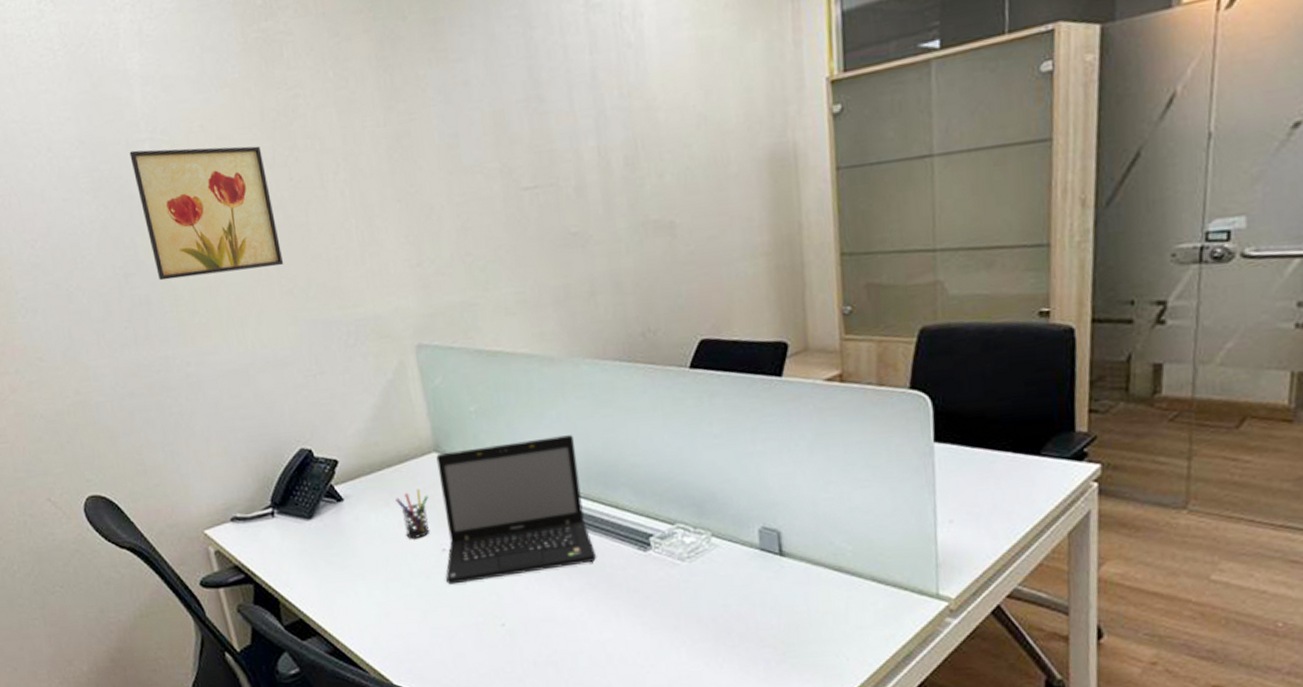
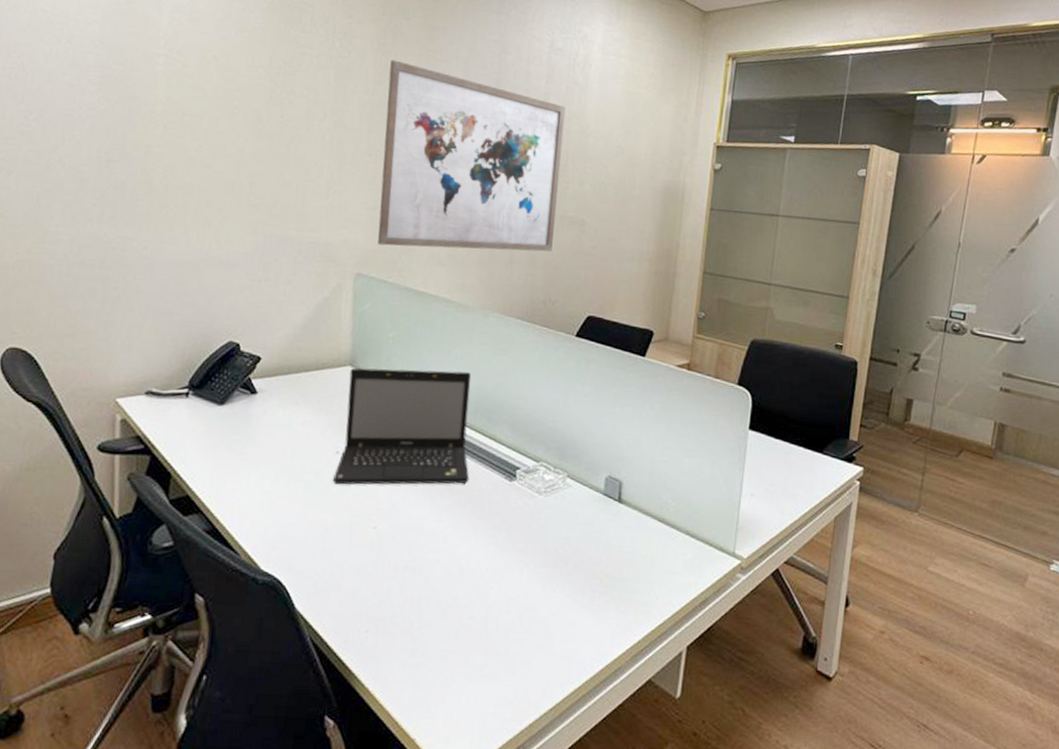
wall art: present [129,146,284,281] -> none [139,60,263,184]
pen holder: present [395,488,431,539] -> none [305,394,335,438]
wall art: none [396,74,640,307] -> present [377,60,566,252]

